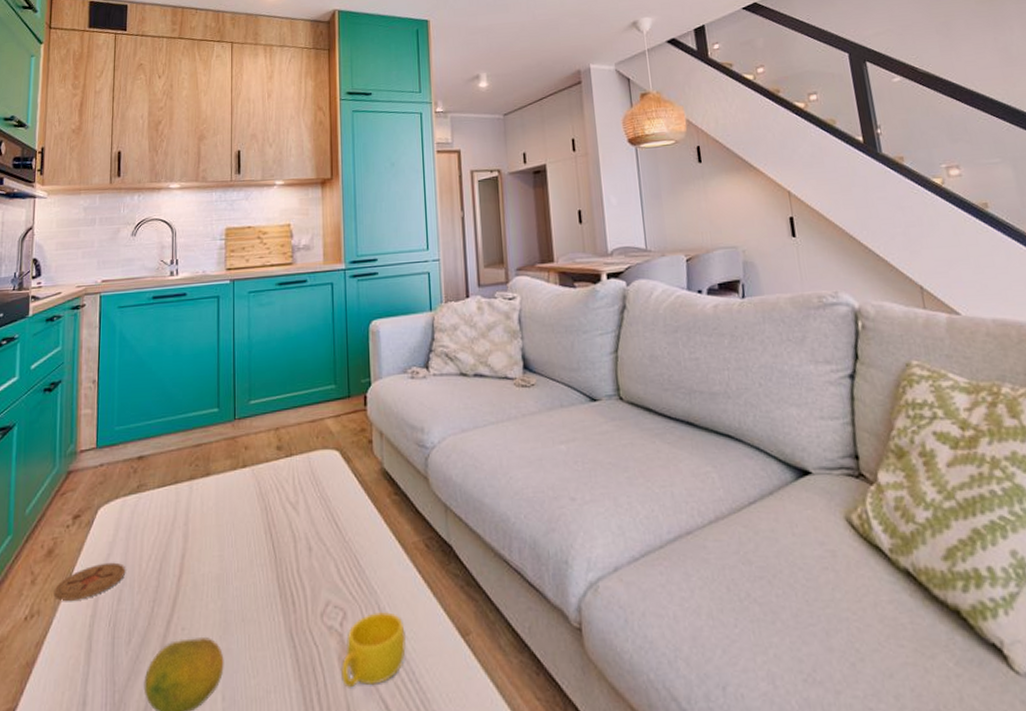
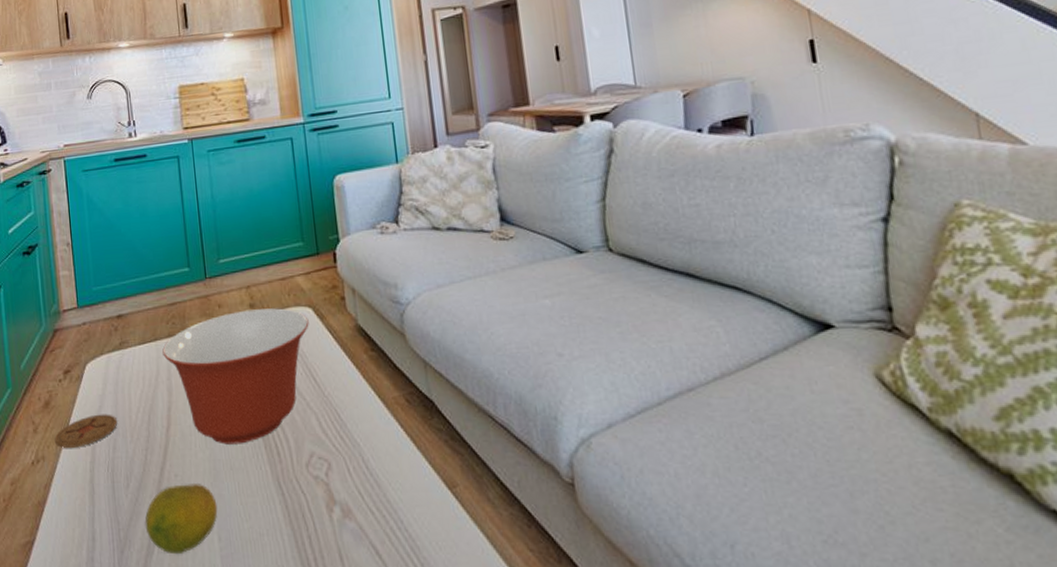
mixing bowl: none [182,450,335,594] -> present [162,308,309,444]
cup: present [341,611,407,688] -> none [330,463,393,534]

